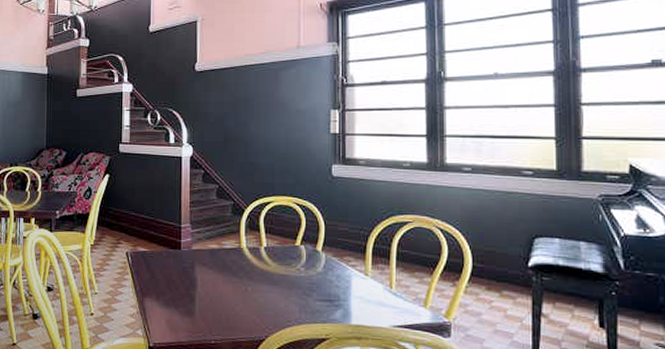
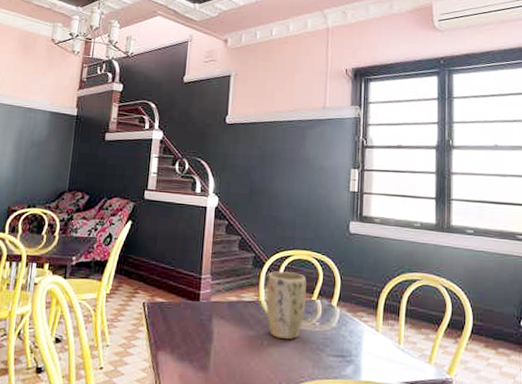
plant pot: none [248,218,289,285] -> present [266,271,307,340]

